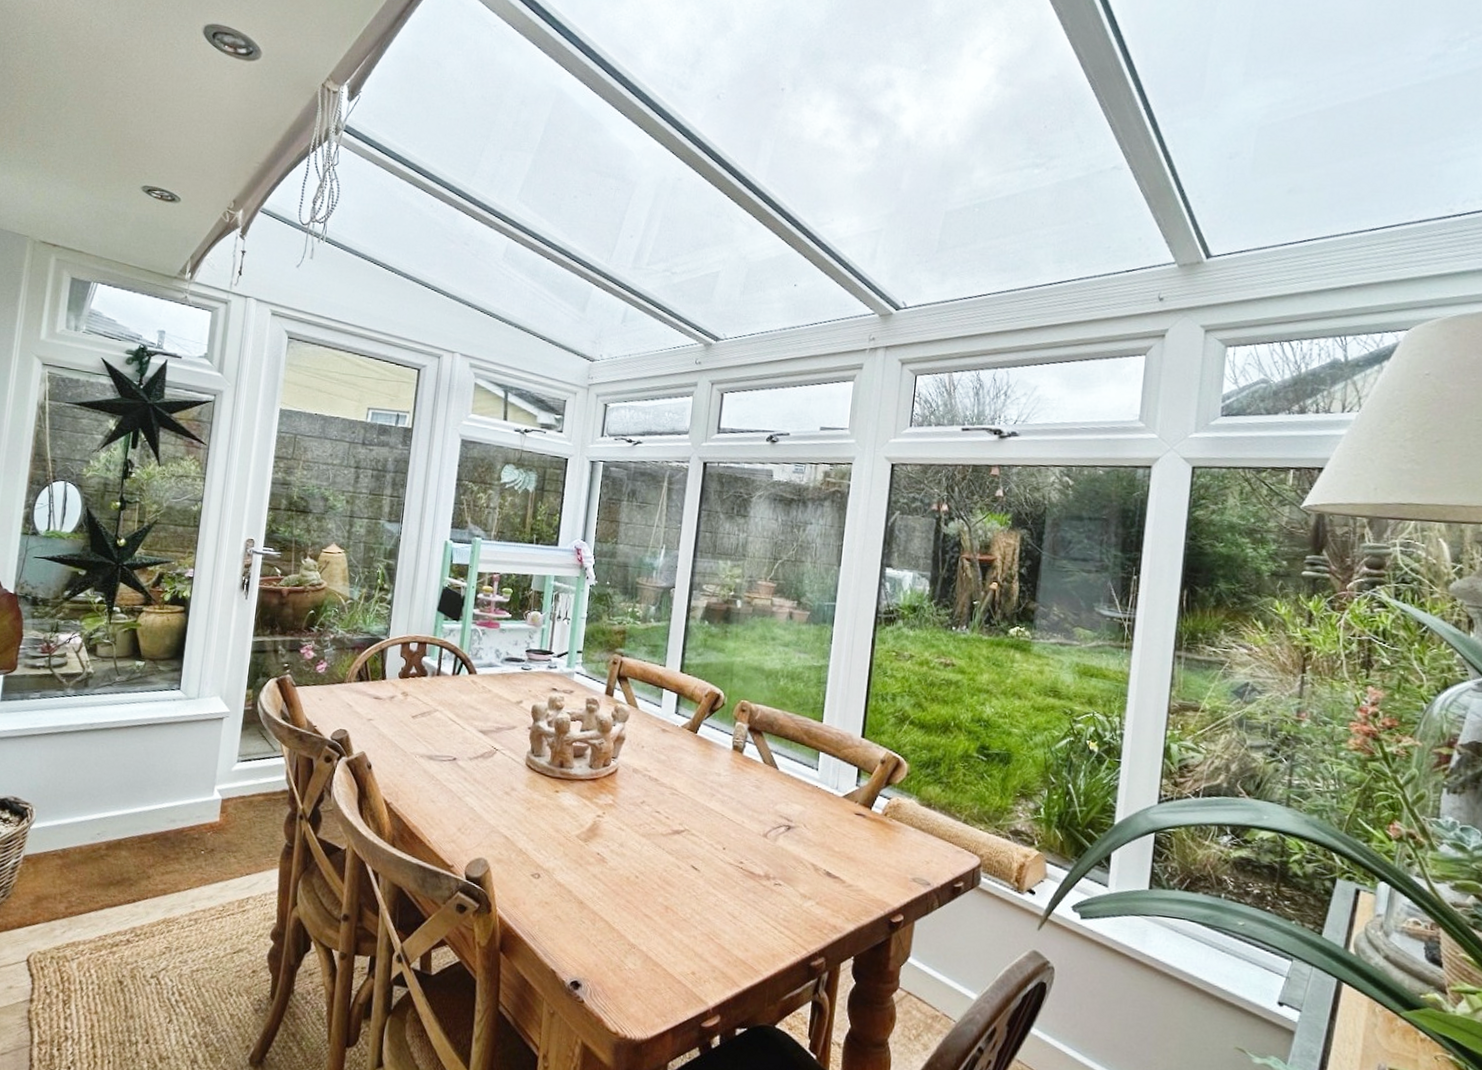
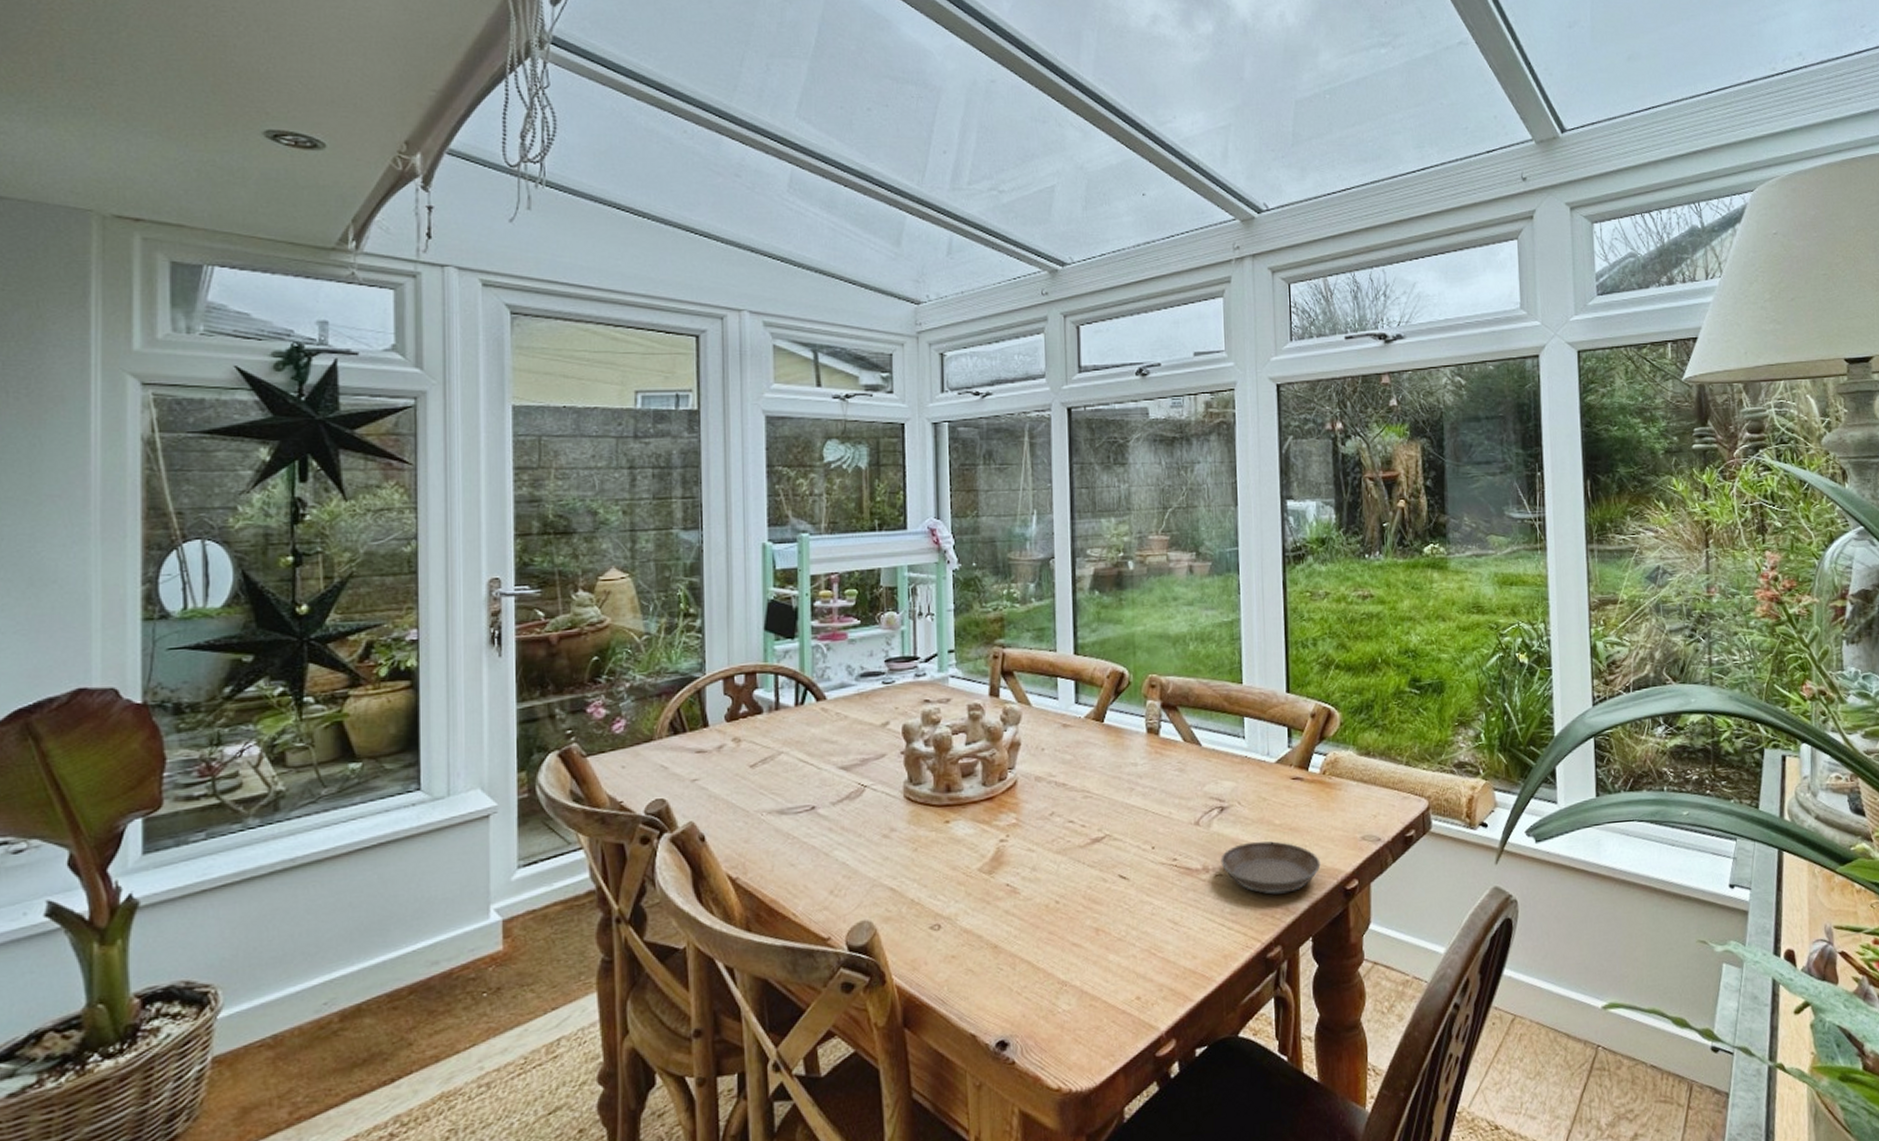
saucer: none [781,861,871,914] -> present [1220,841,1321,894]

